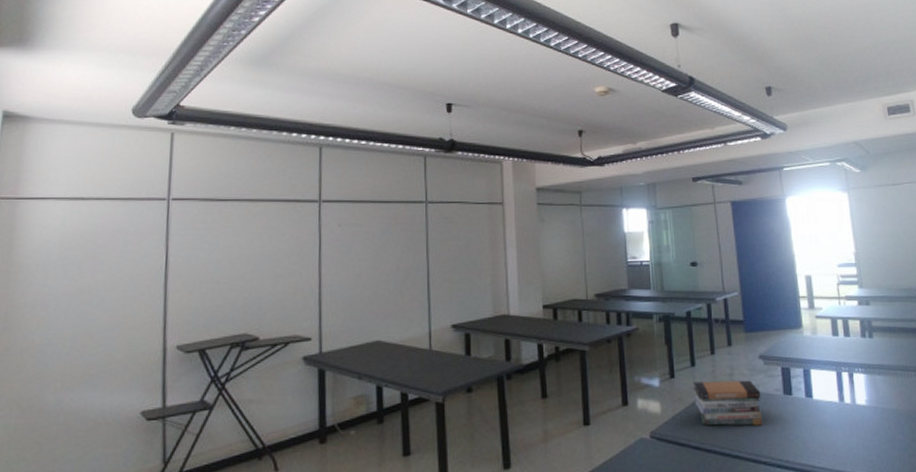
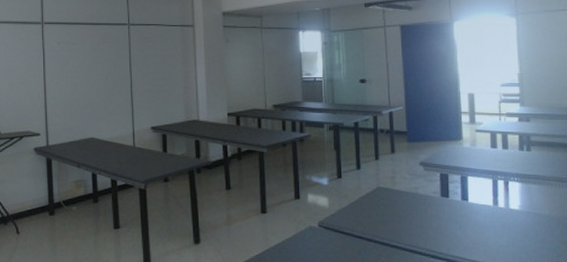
book stack: present [693,380,763,426] -> none [358,182,420,222]

